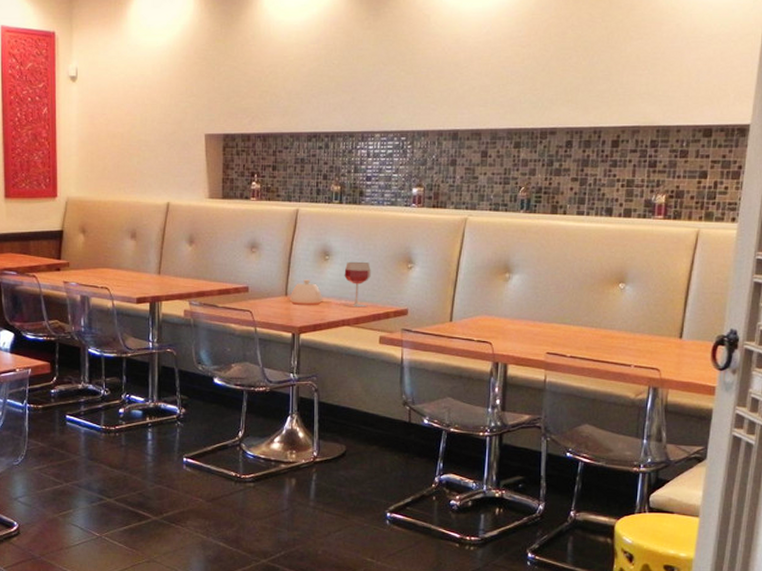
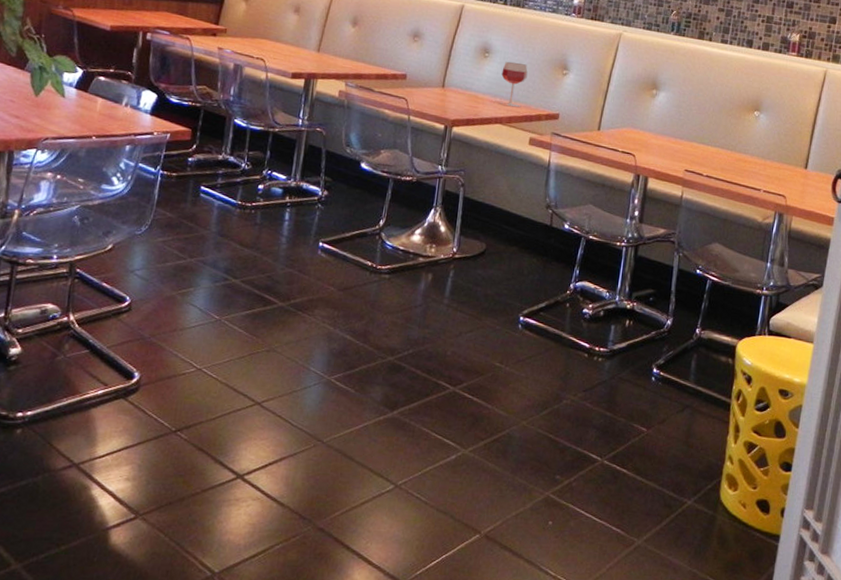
sugar bowl: present [289,279,323,306] -> none [446,73,479,101]

